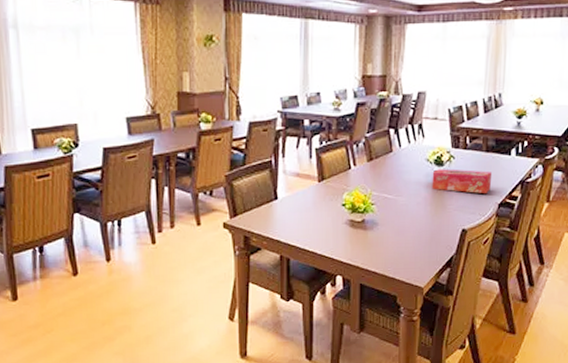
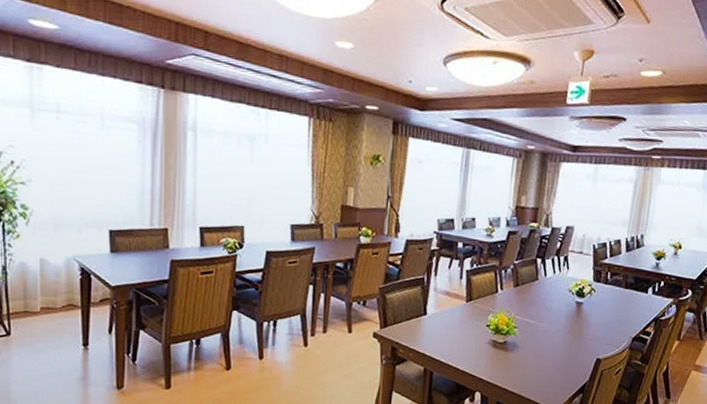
tissue box: present [431,169,493,193] -> none [571,300,629,327]

